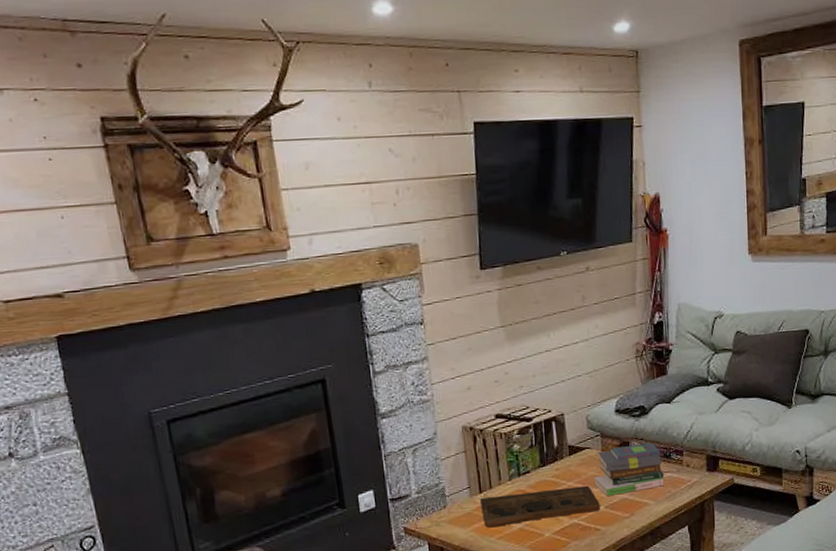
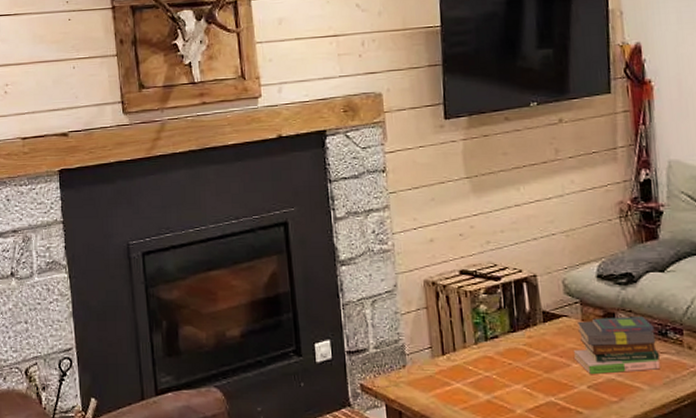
decorative tray: present [479,485,600,528] -> none [442,359,582,396]

